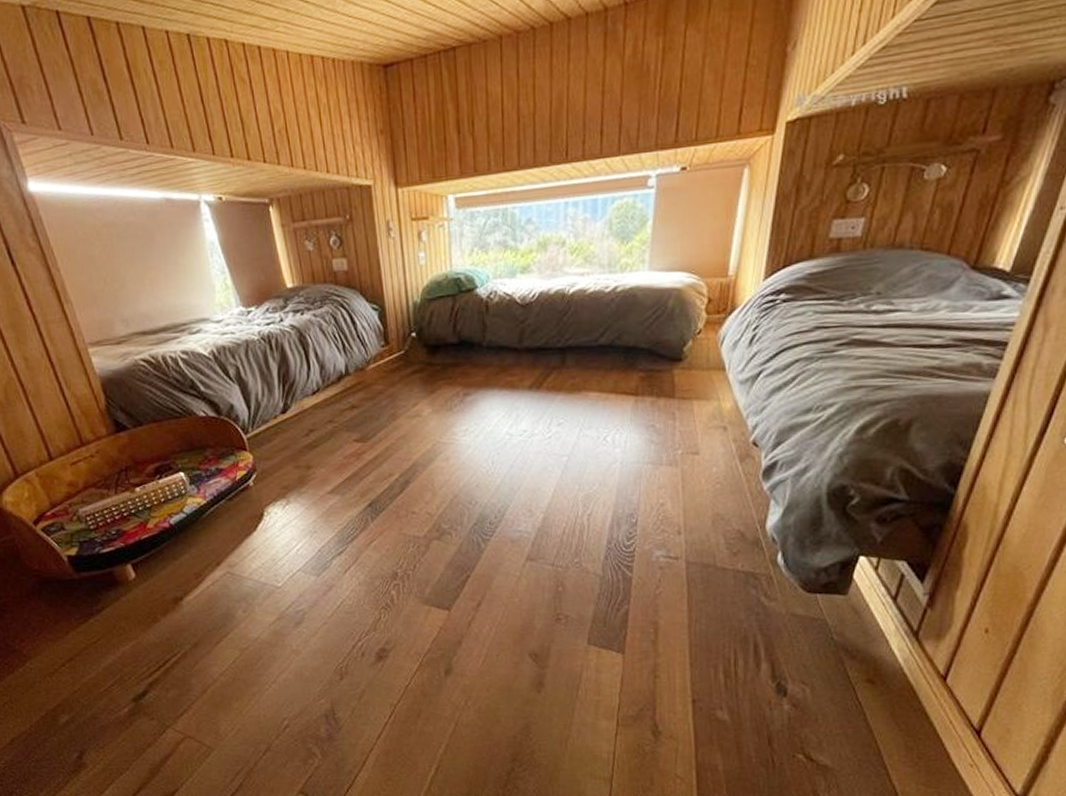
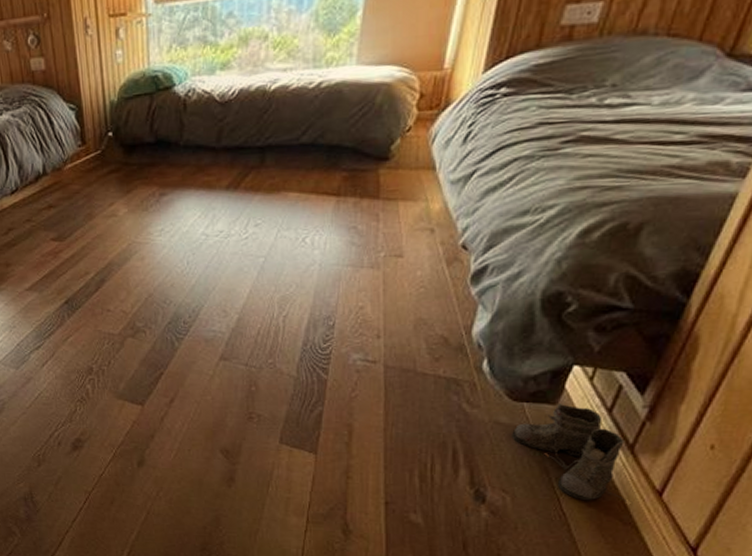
boots: none [807,594,915,689] -> present [511,404,626,502]

